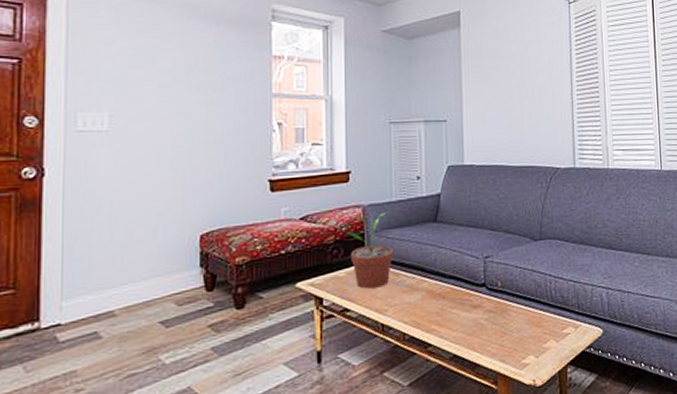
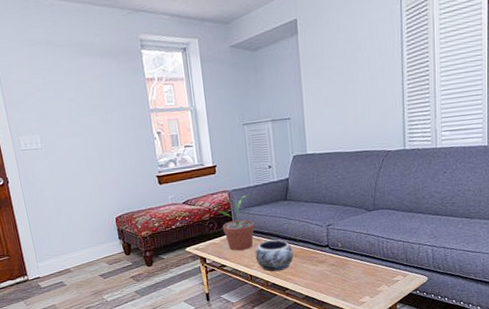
decorative bowl: none [391,273,441,320] -> present [255,239,294,272]

